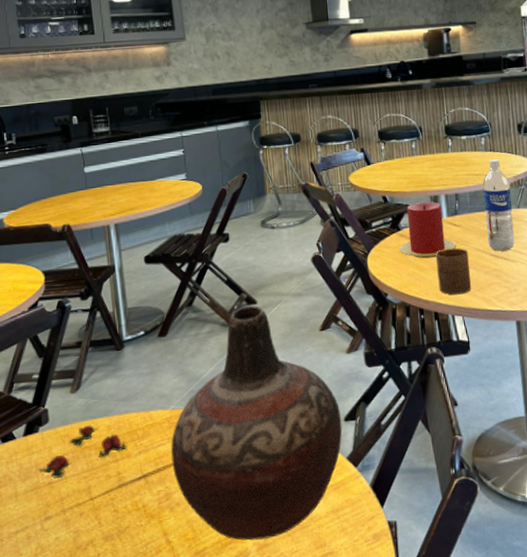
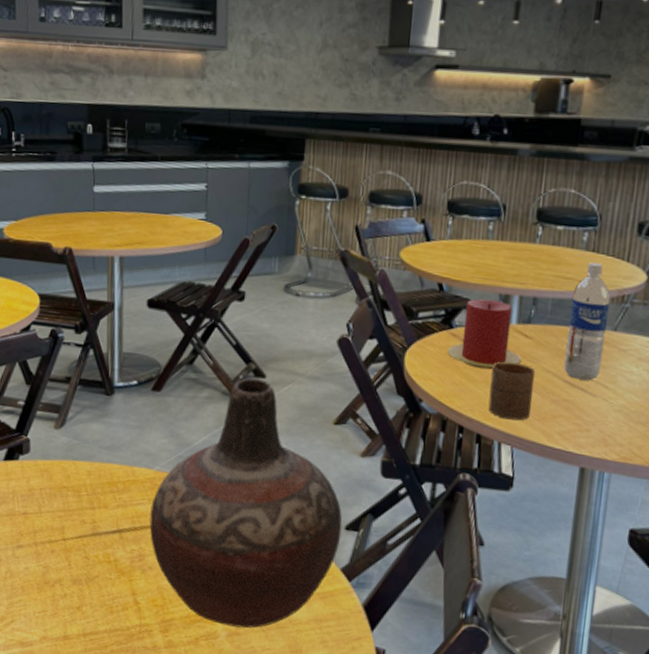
flower: present [38,425,127,478] -> none [14,465,106,511]

